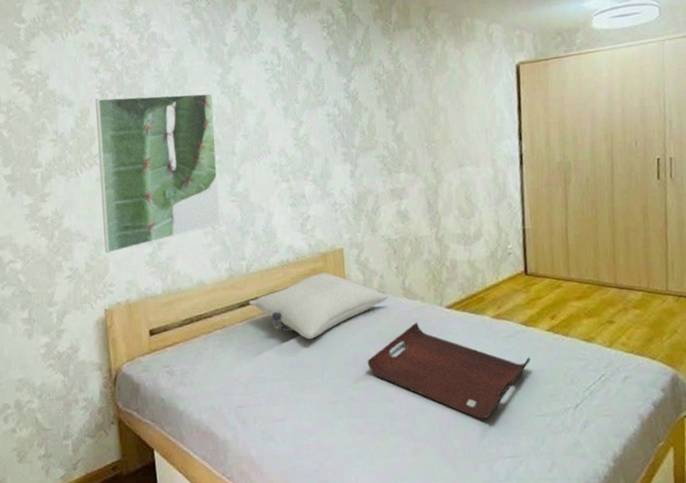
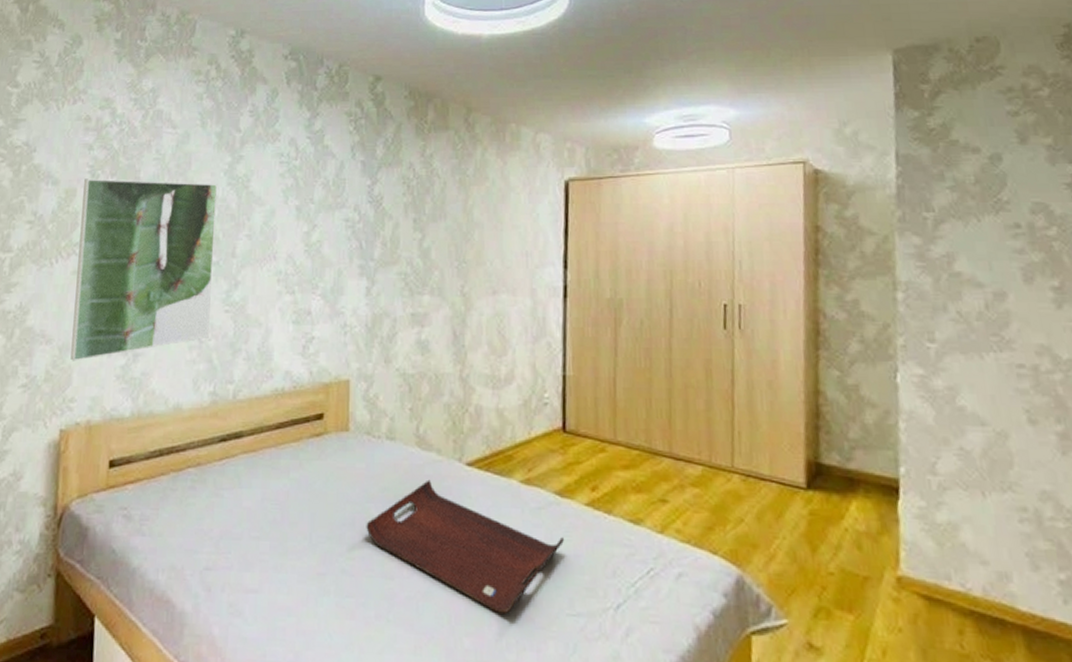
pillow: present [249,272,390,340] -> none [231,407,400,491]

